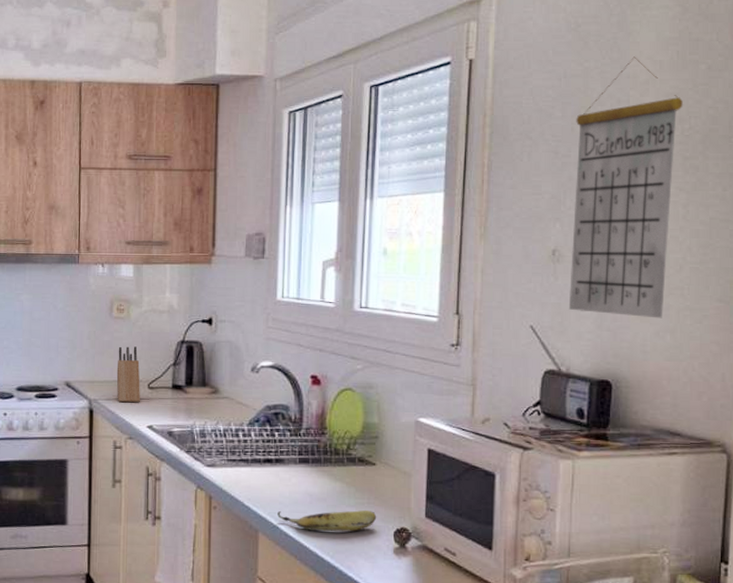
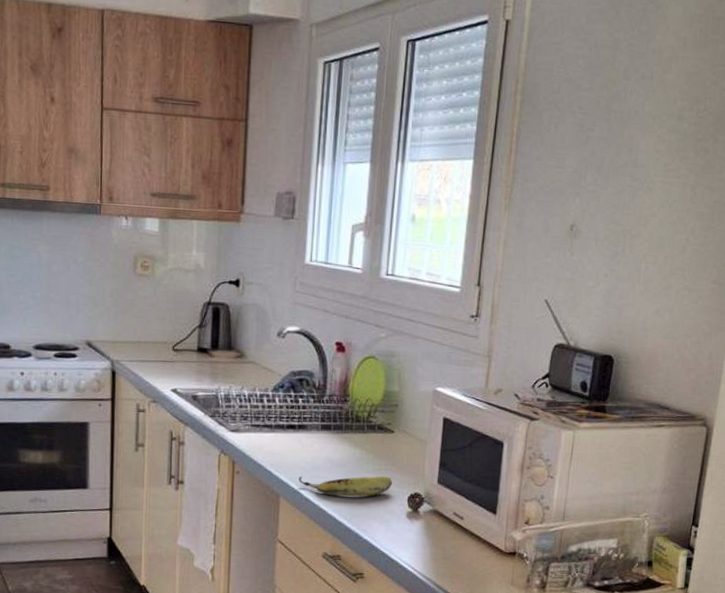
knife block: present [116,346,140,403] -> none [140,305,165,366]
calendar: present [568,56,683,319] -> none [581,31,701,298]

